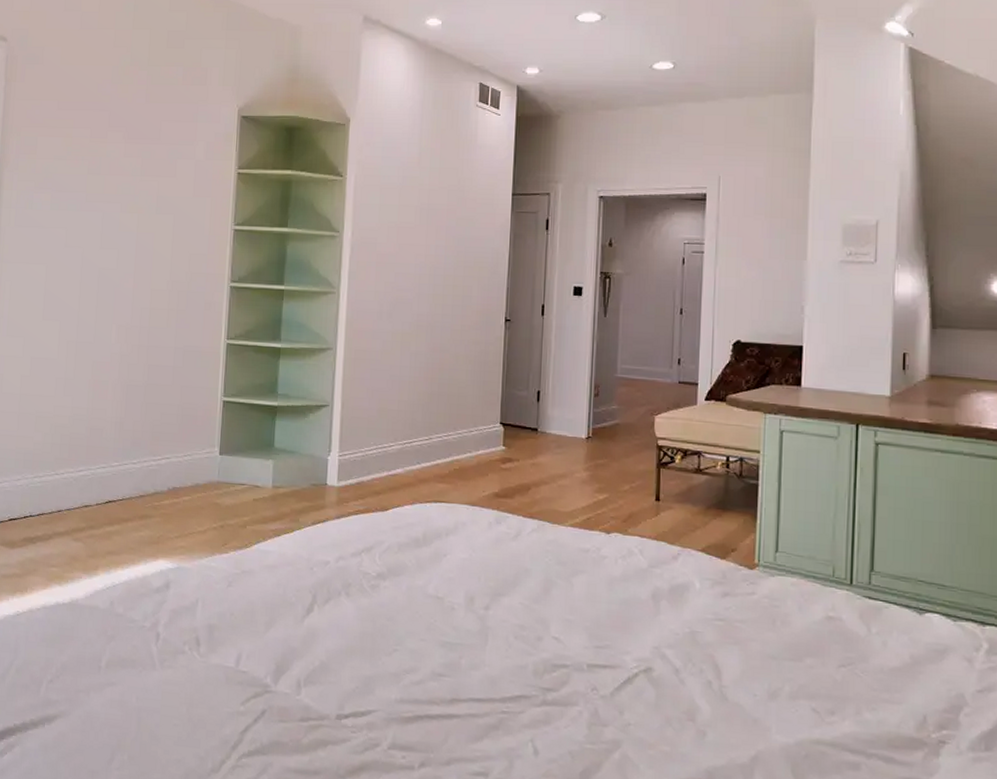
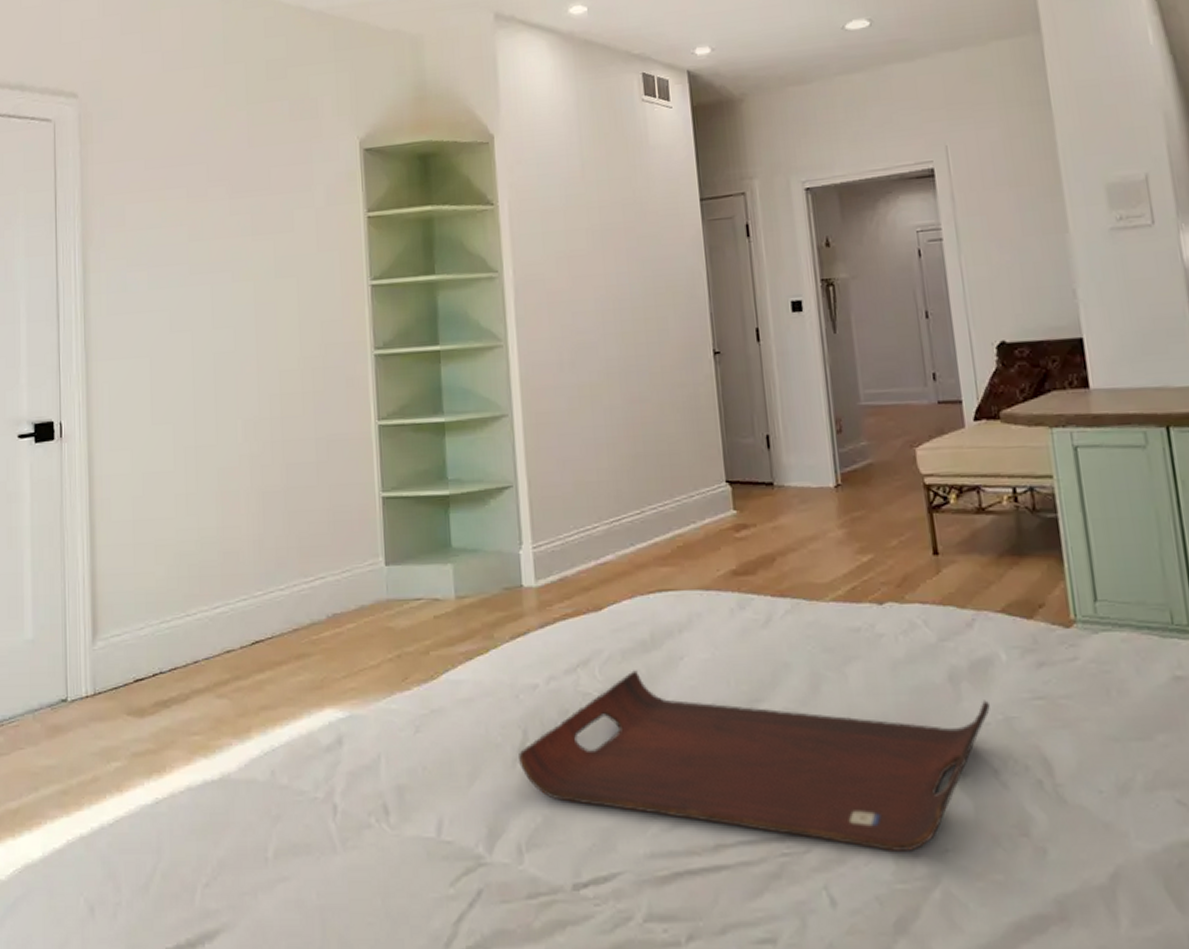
serving tray: none [307,560,680,721] -> present [519,670,990,851]

